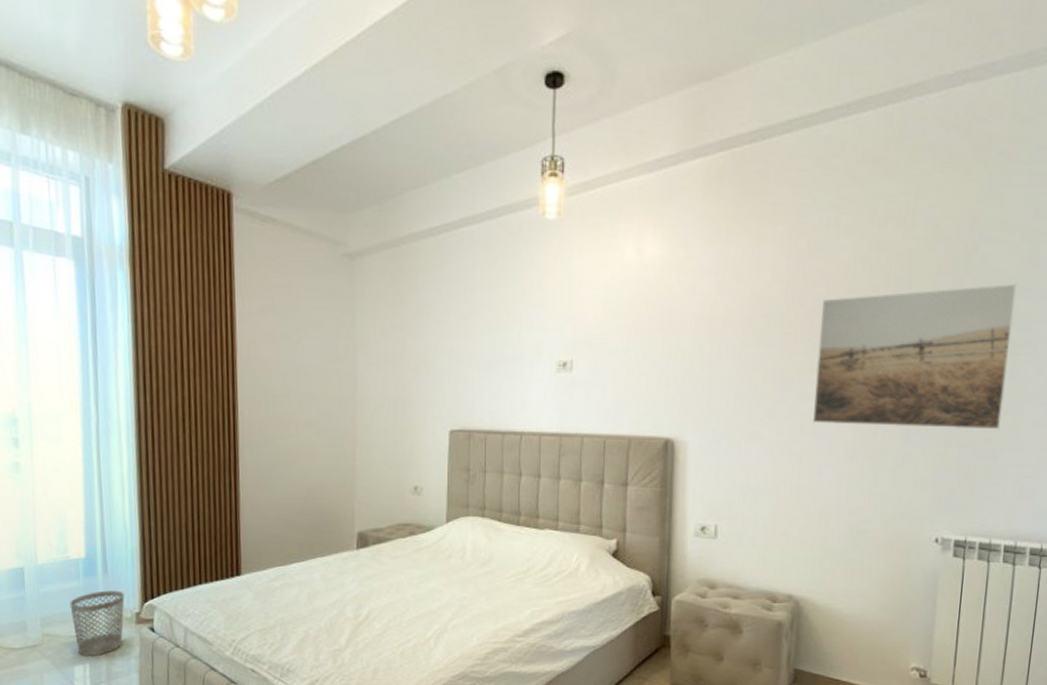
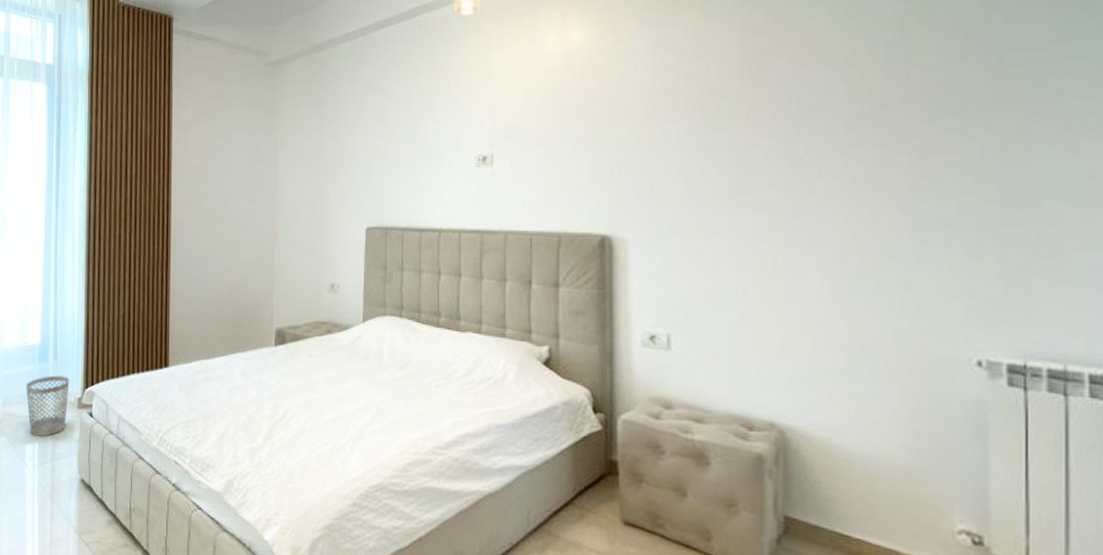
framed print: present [812,283,1017,430] -> none [785,41,1066,223]

